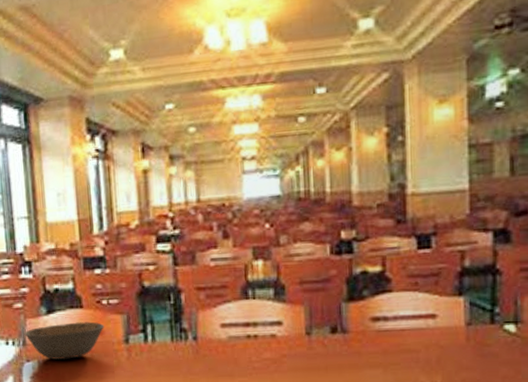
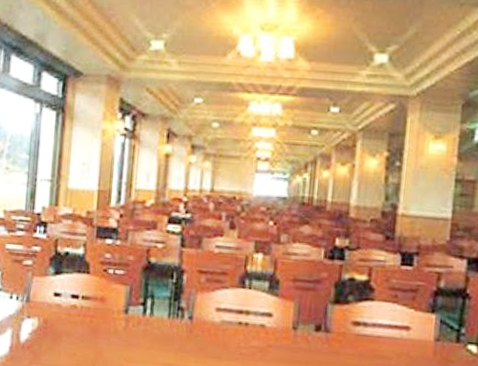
bowl: present [24,322,104,360] -> none [29,286,107,321]

